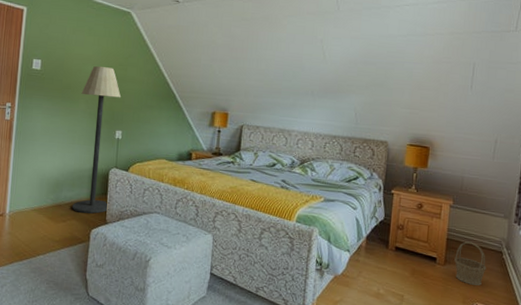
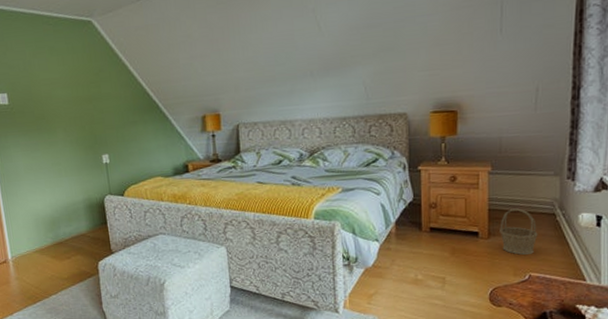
floor lamp: present [72,66,121,214] -> none [57,87,112,247]

